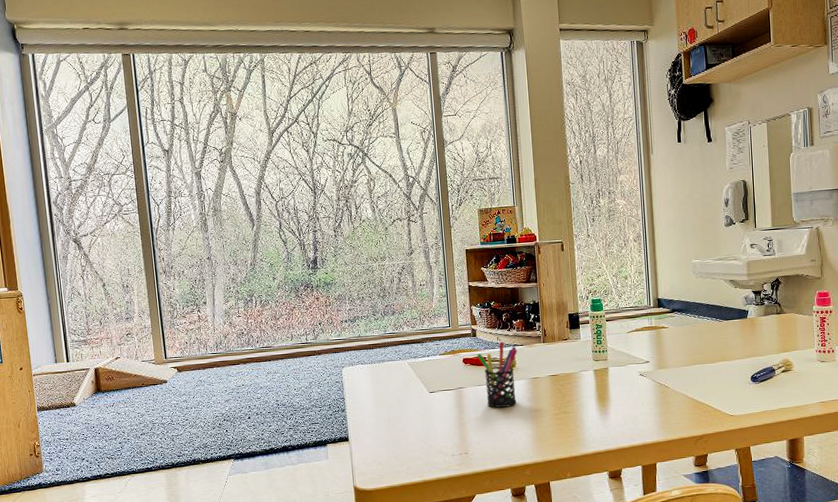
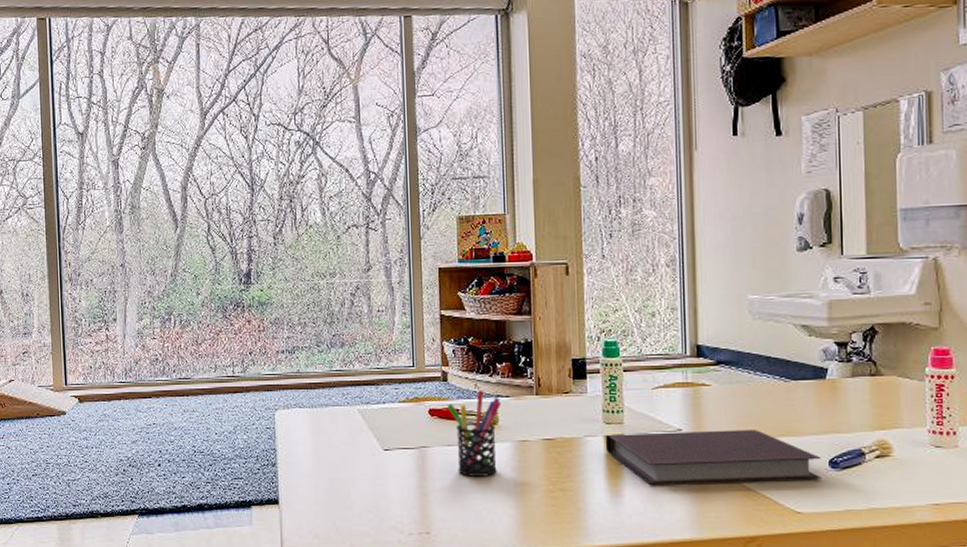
notebook: none [595,357,747,404] -> present [605,429,823,485]

